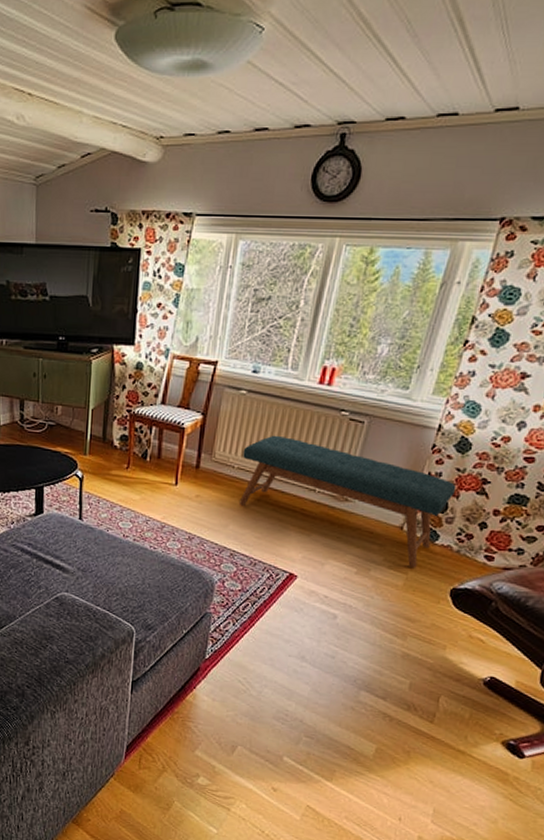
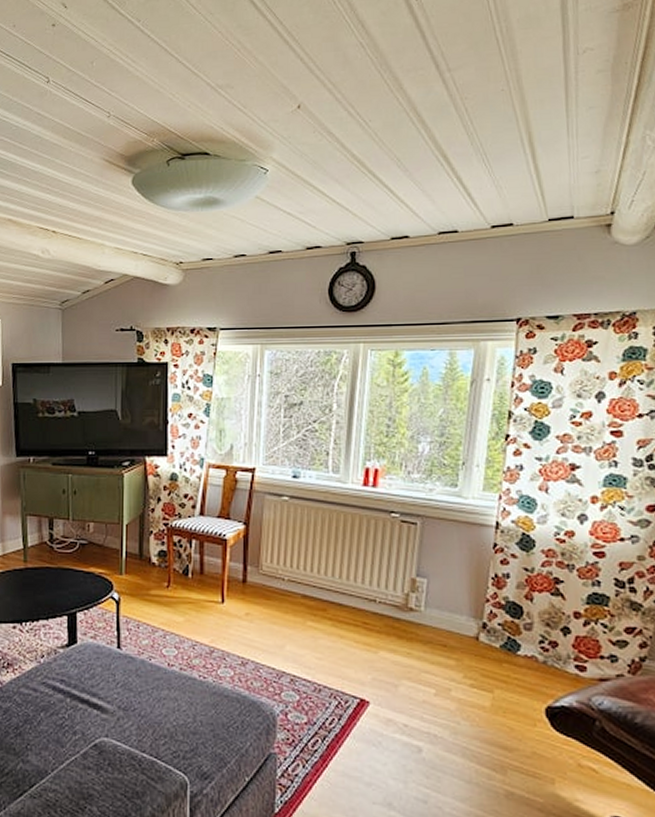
bench: present [238,435,457,568] -> none [292,542,528,684]

